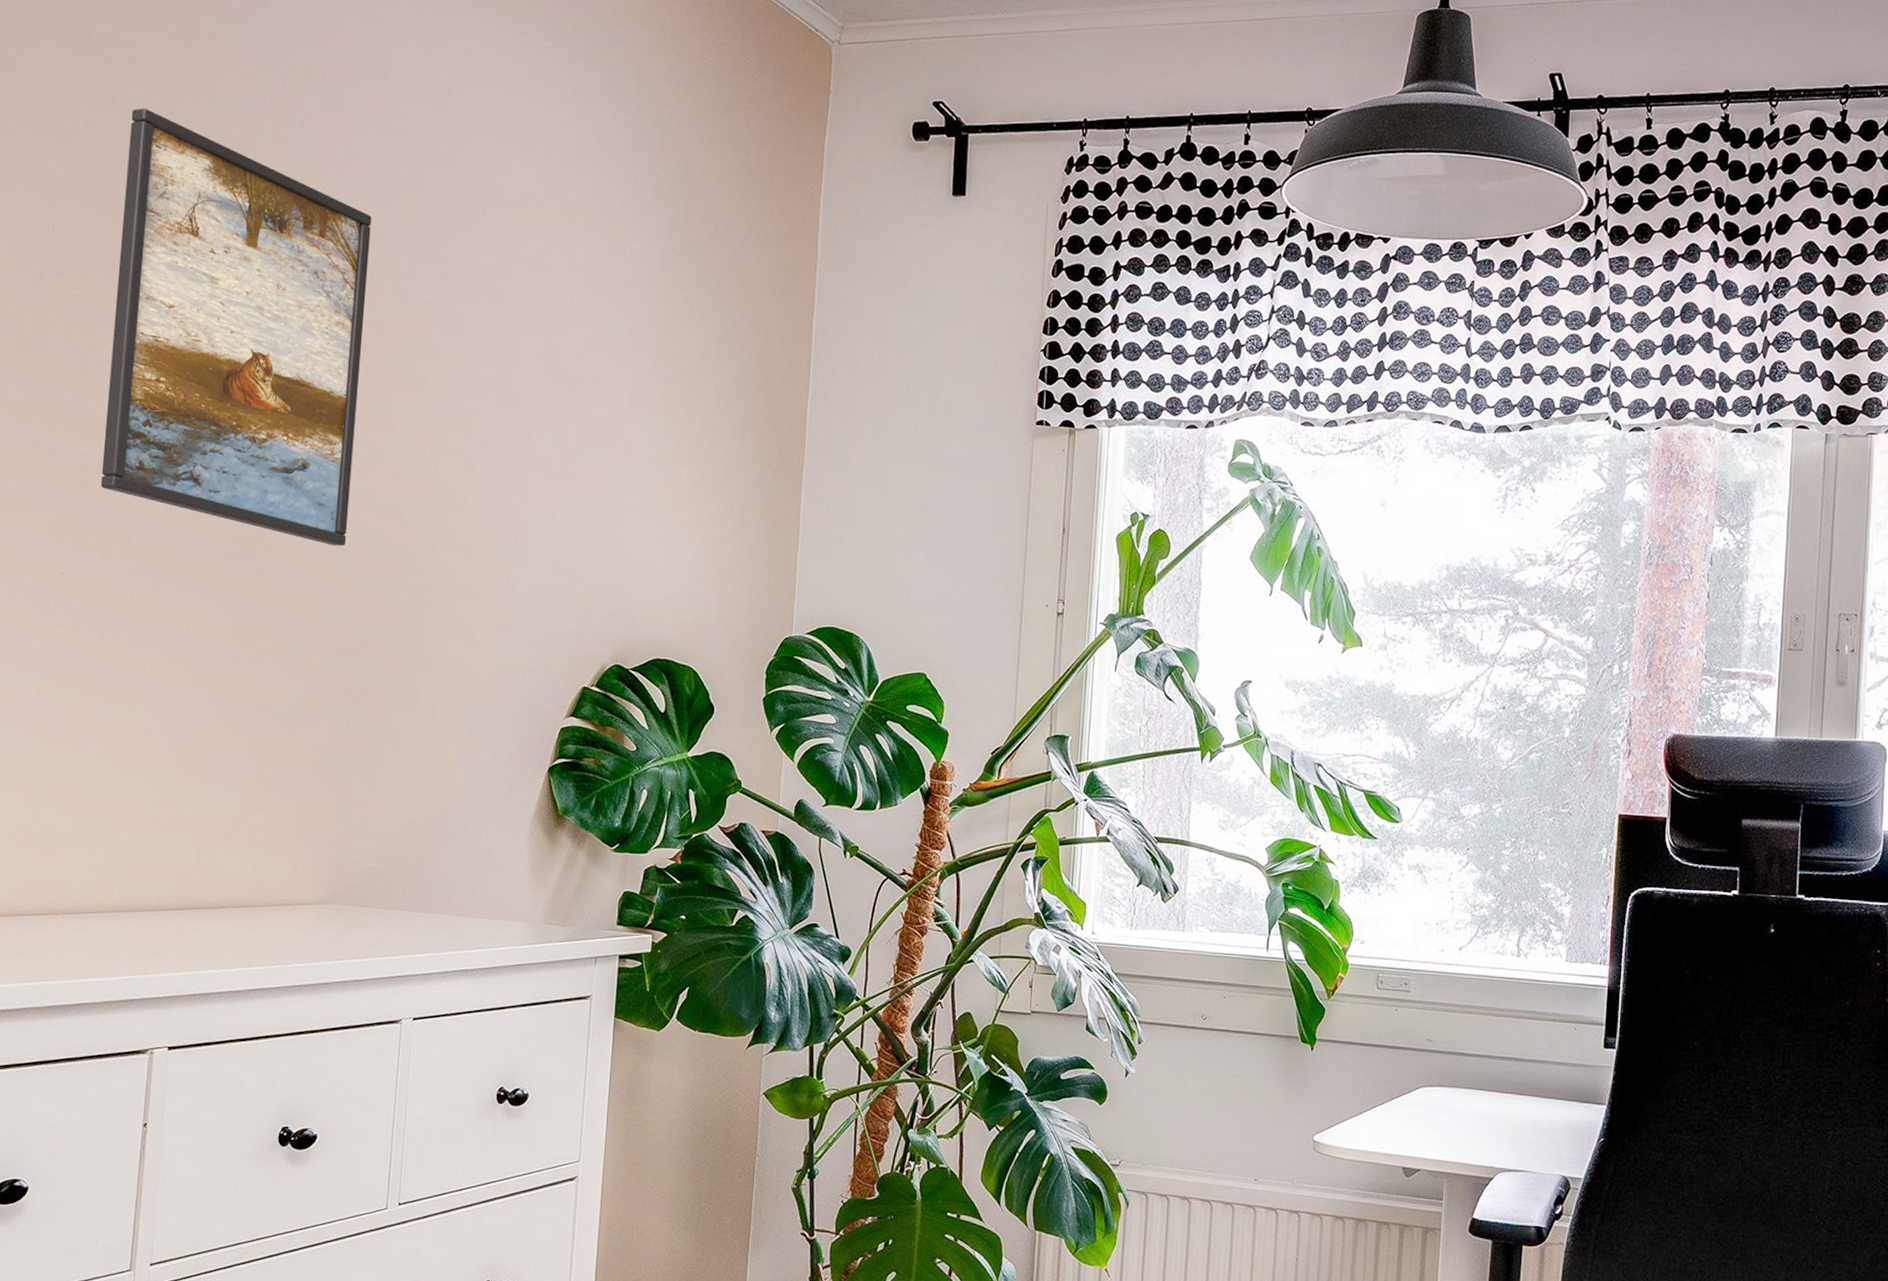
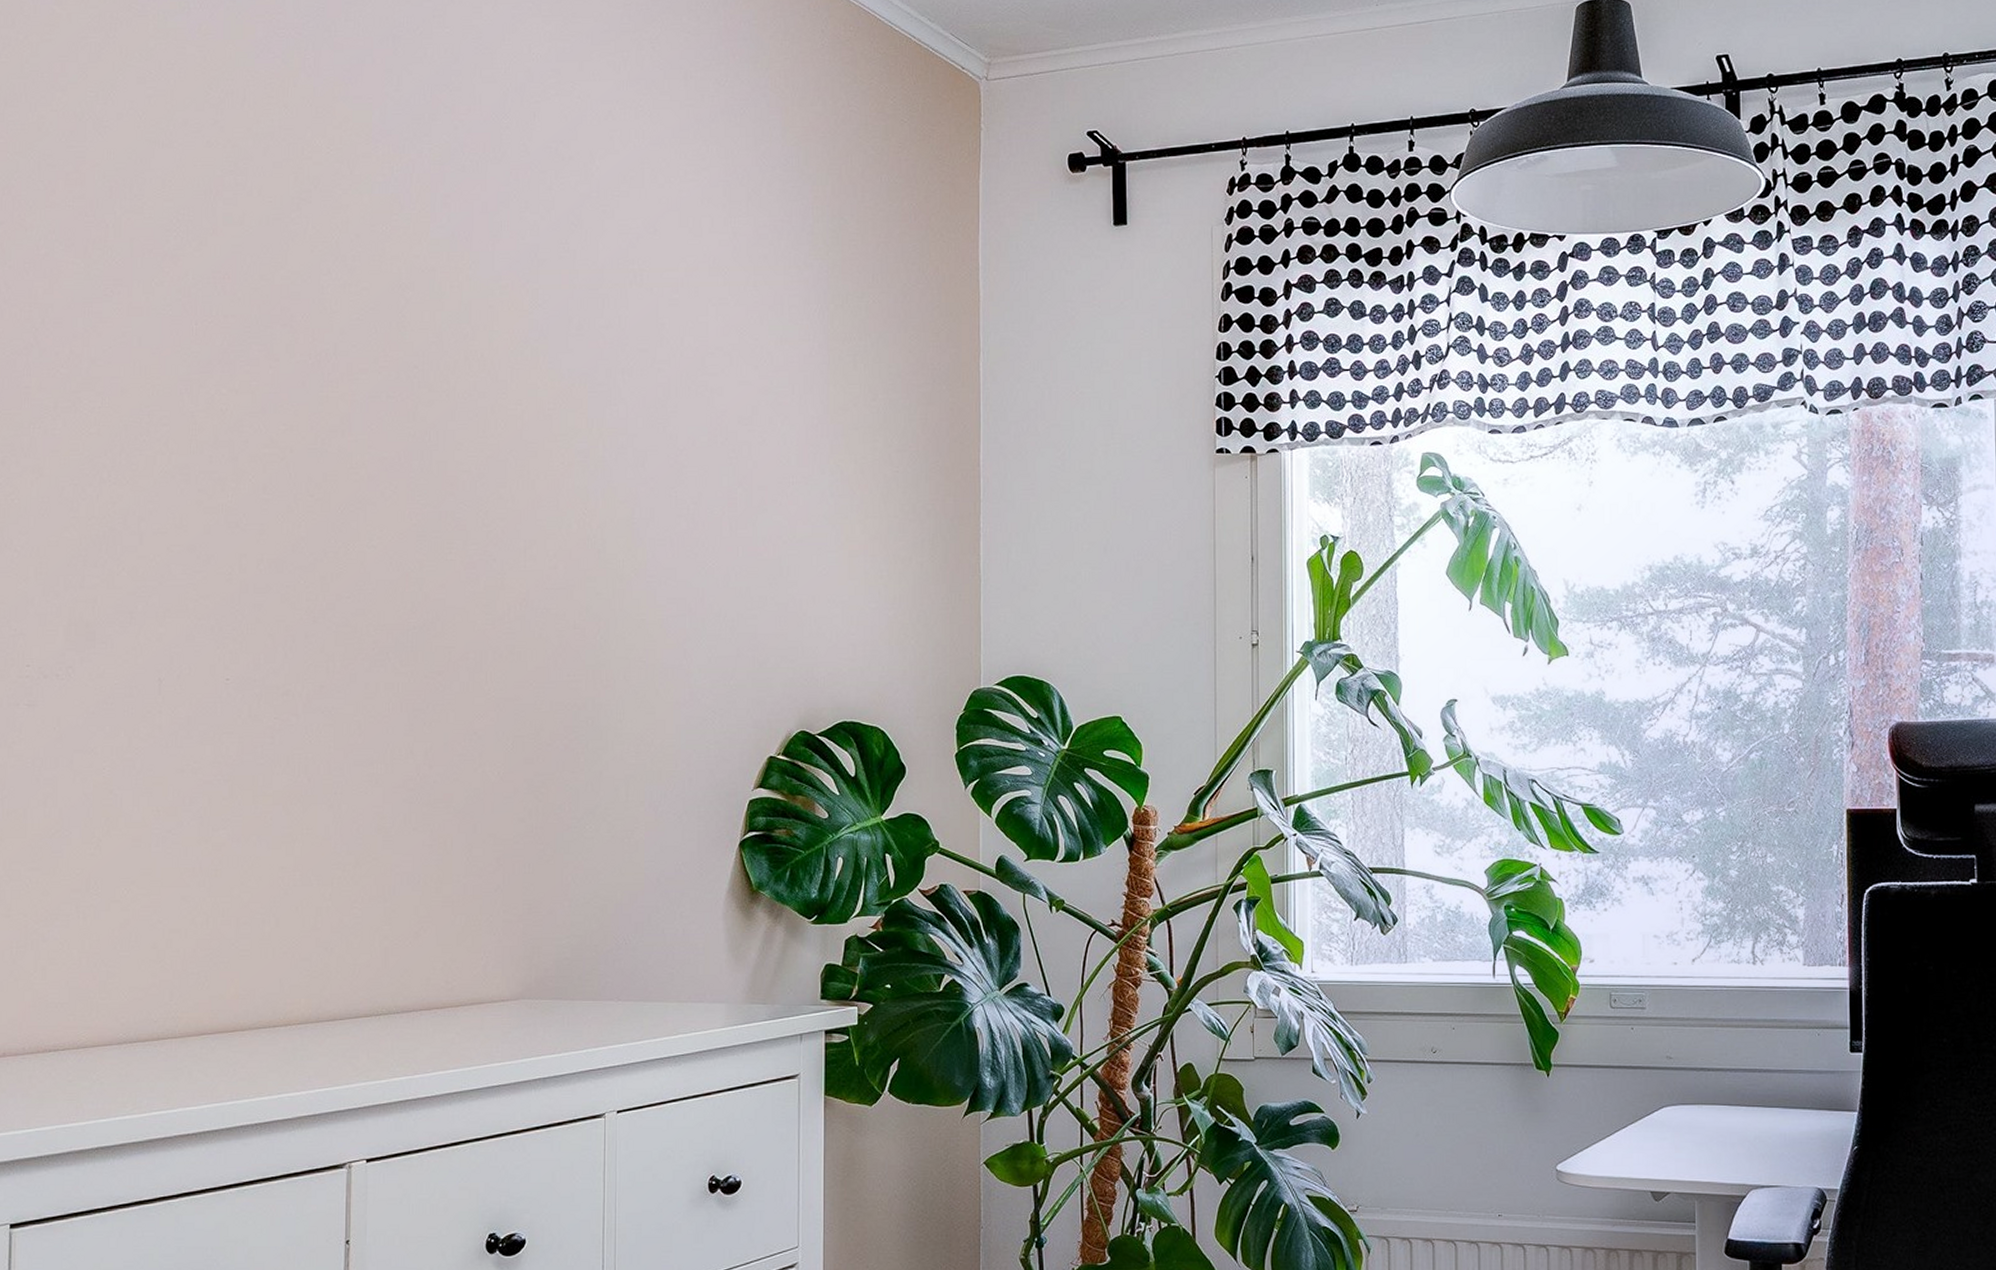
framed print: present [100,108,372,547] -> none [261,198,521,631]

